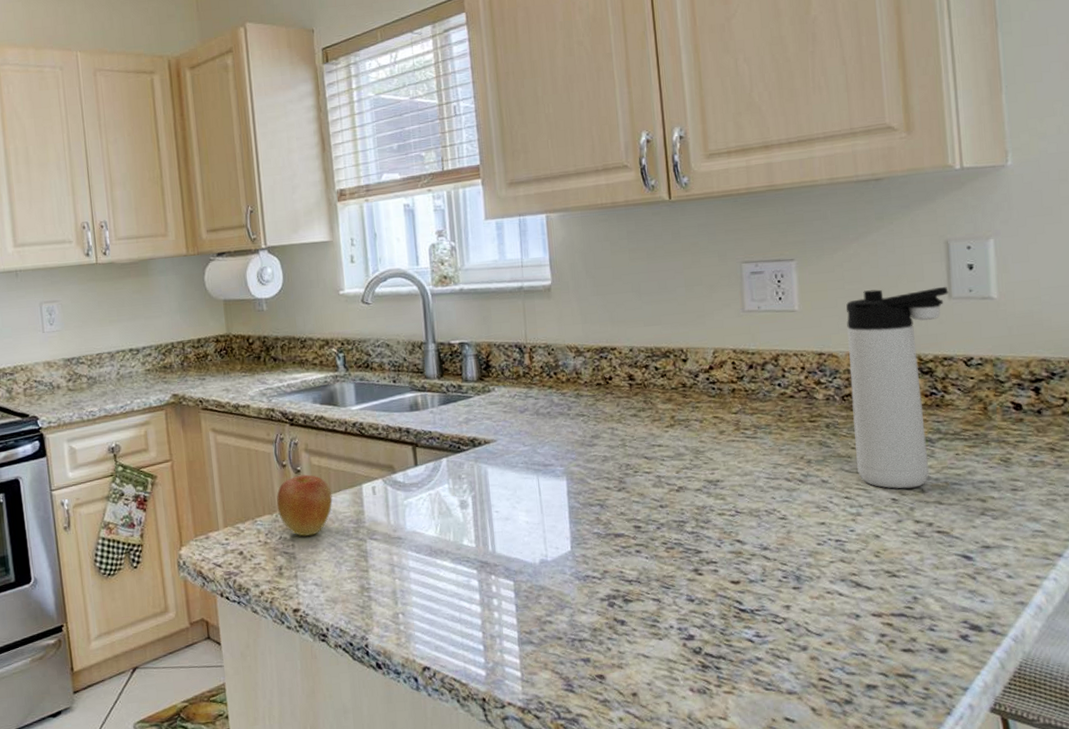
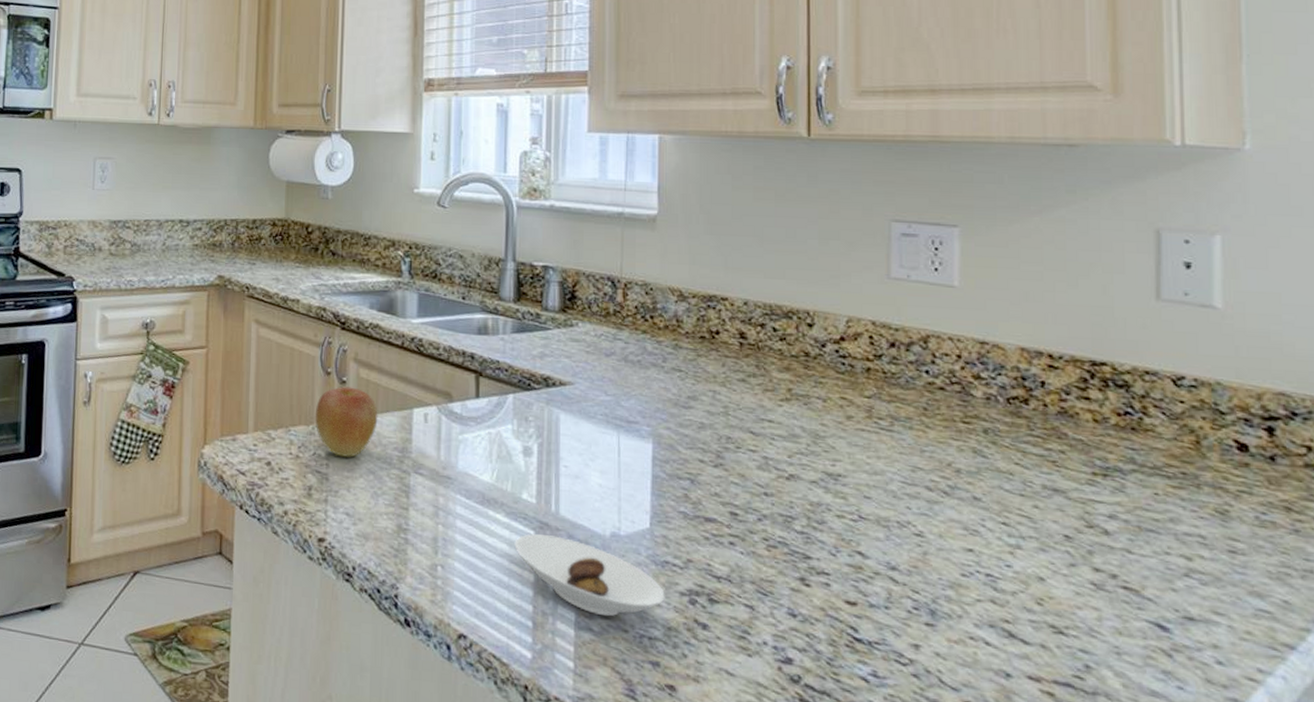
saucer: none [461,571,589,630] -> present [514,534,665,617]
thermos bottle: present [846,286,949,489] -> none [1018,275,1157,527]

